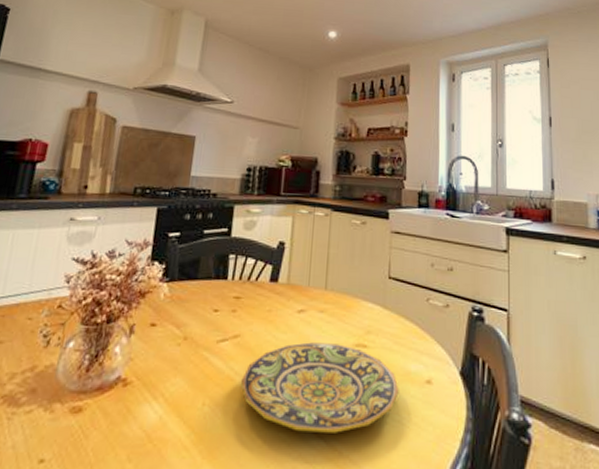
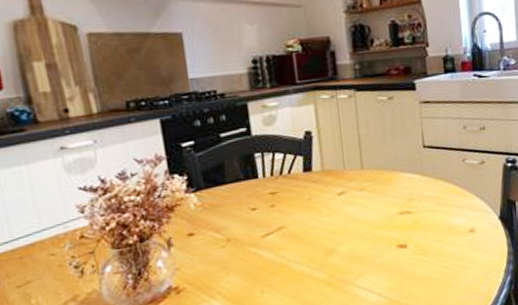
plate: present [240,342,399,433] -> none [294,215,446,295]

